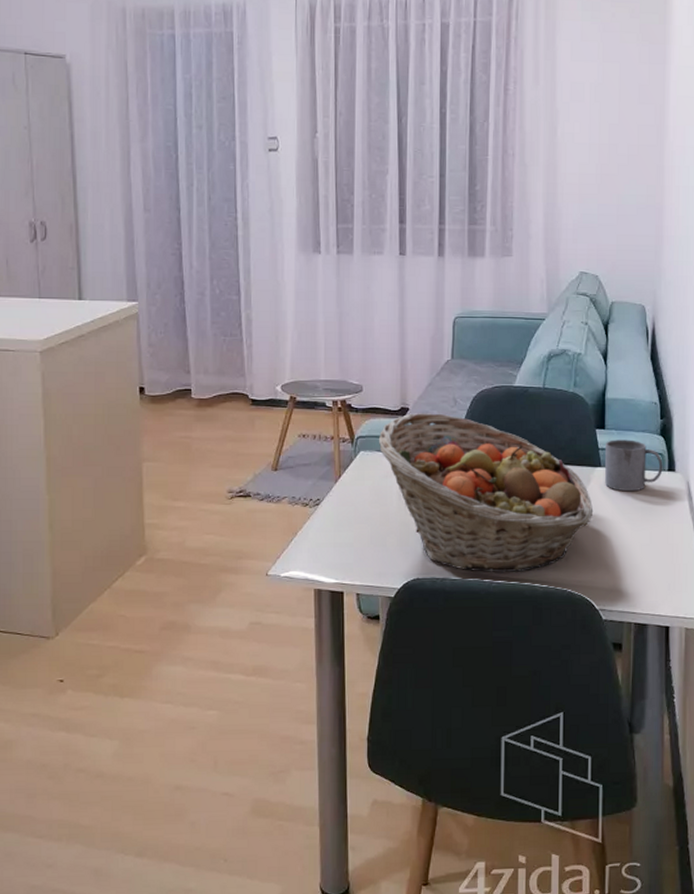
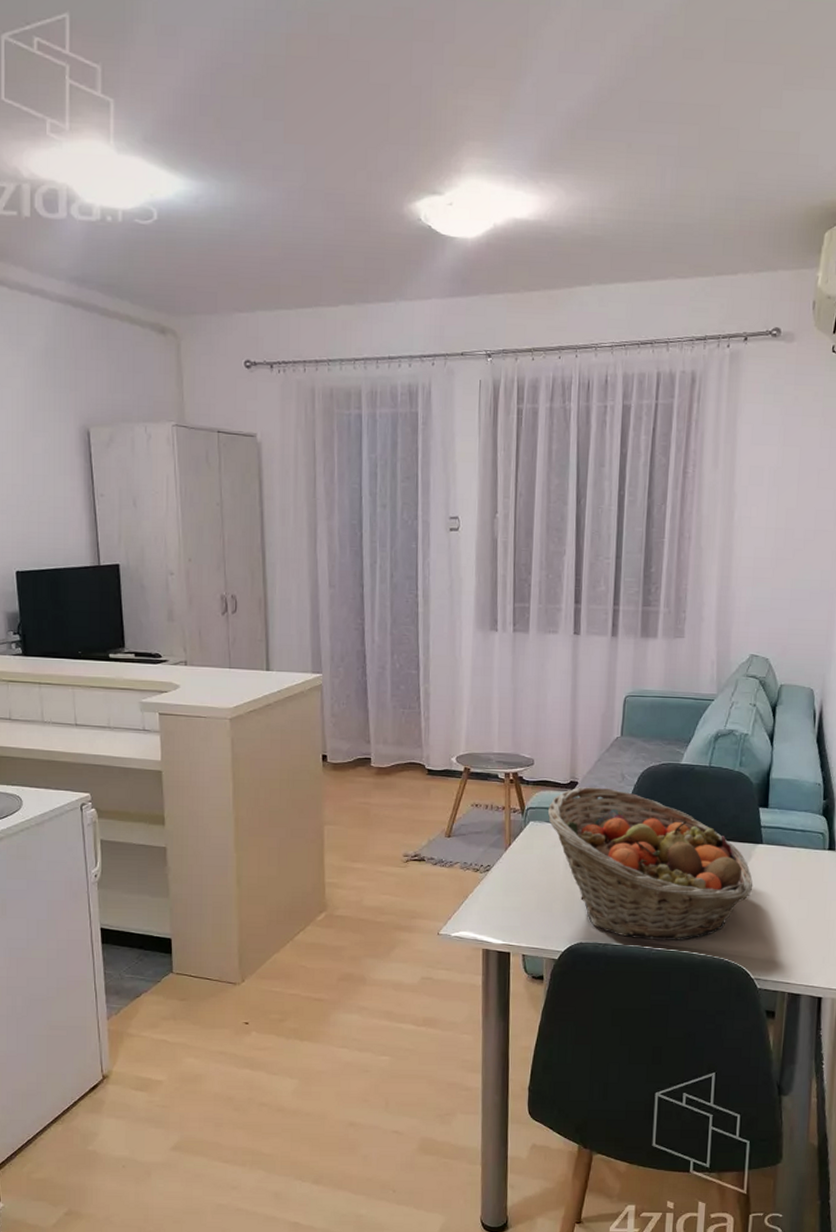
mug: present [604,440,663,492] -> none [766,818,824,869]

